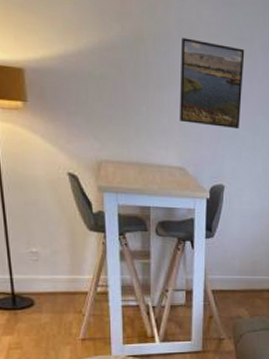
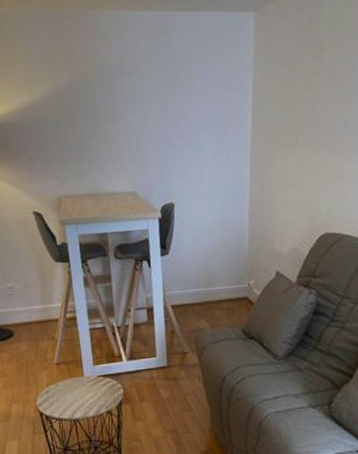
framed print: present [180,37,245,130] -> none [122,71,184,150]

